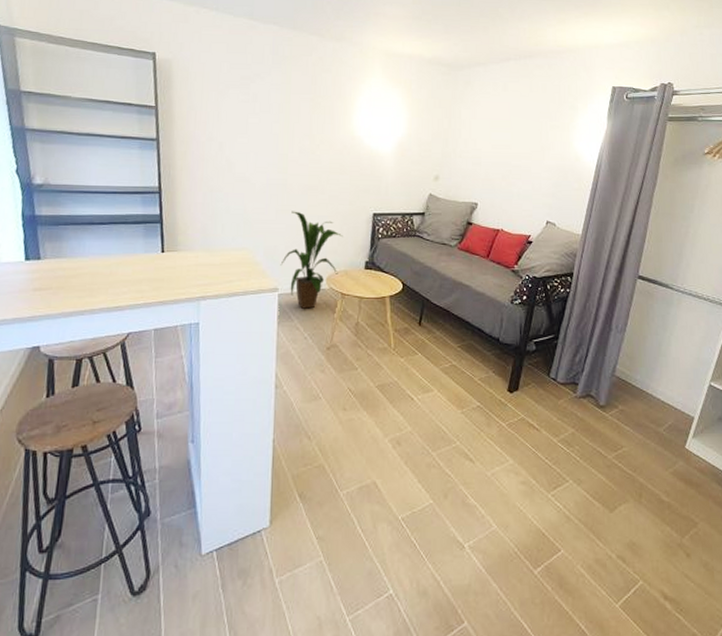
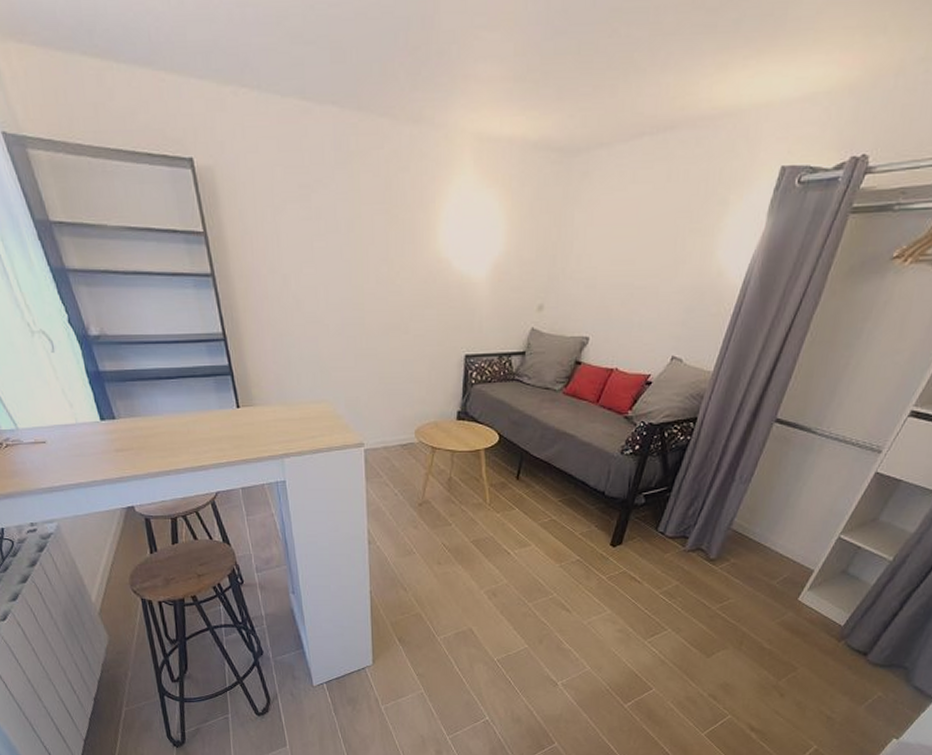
house plant: present [280,211,343,309] -> none [364,355,432,464]

